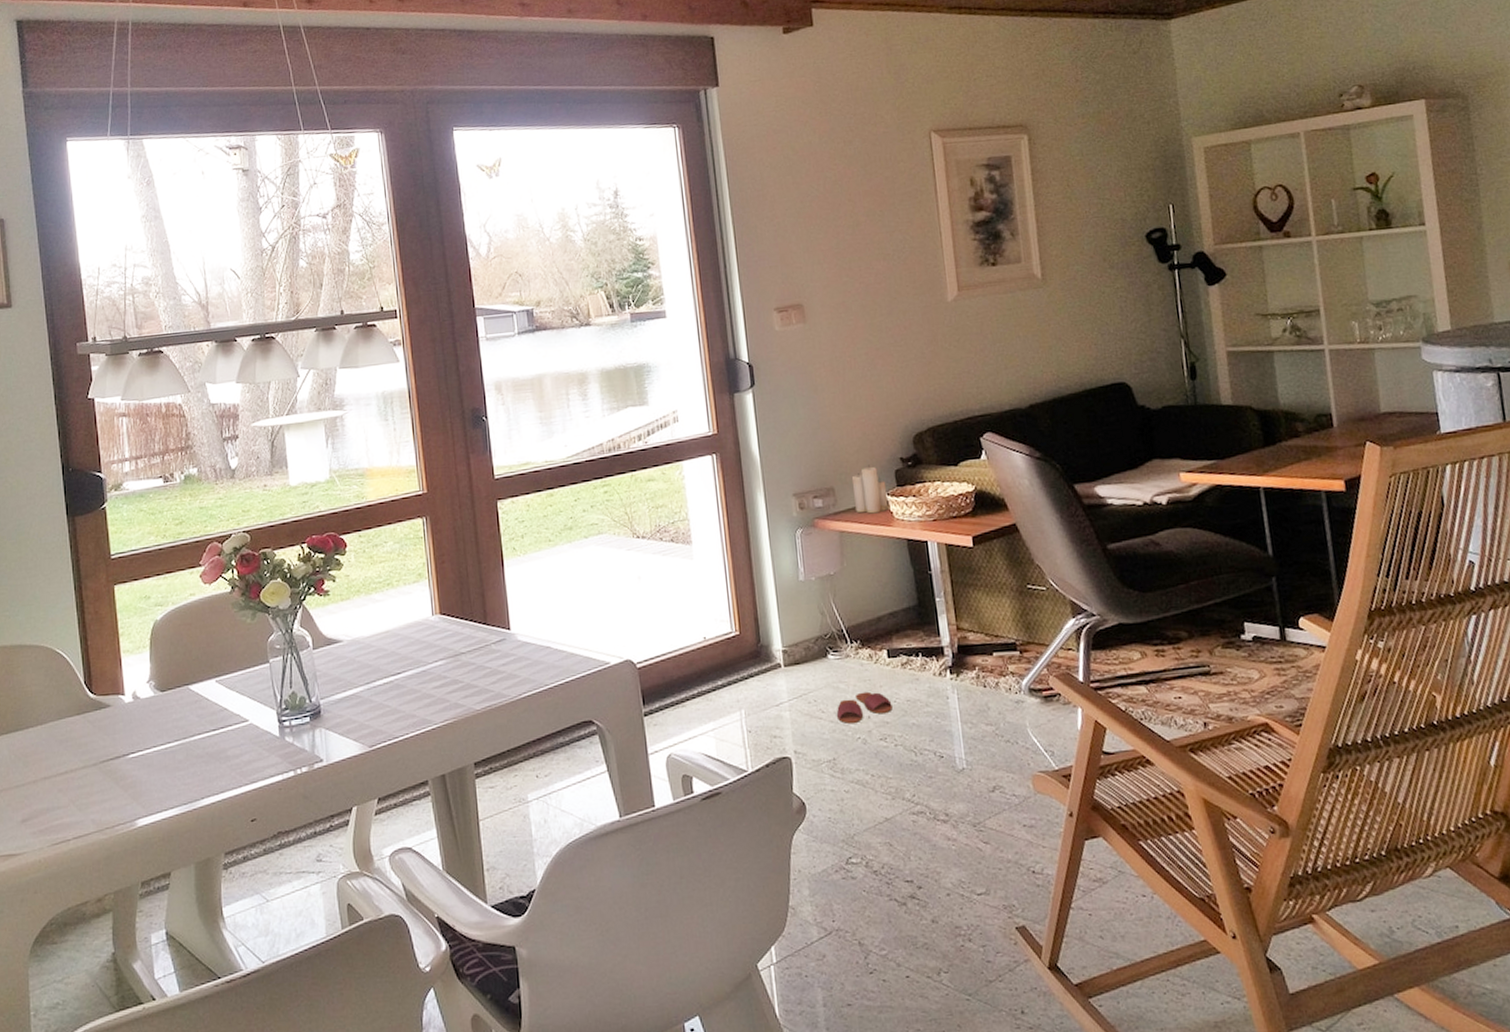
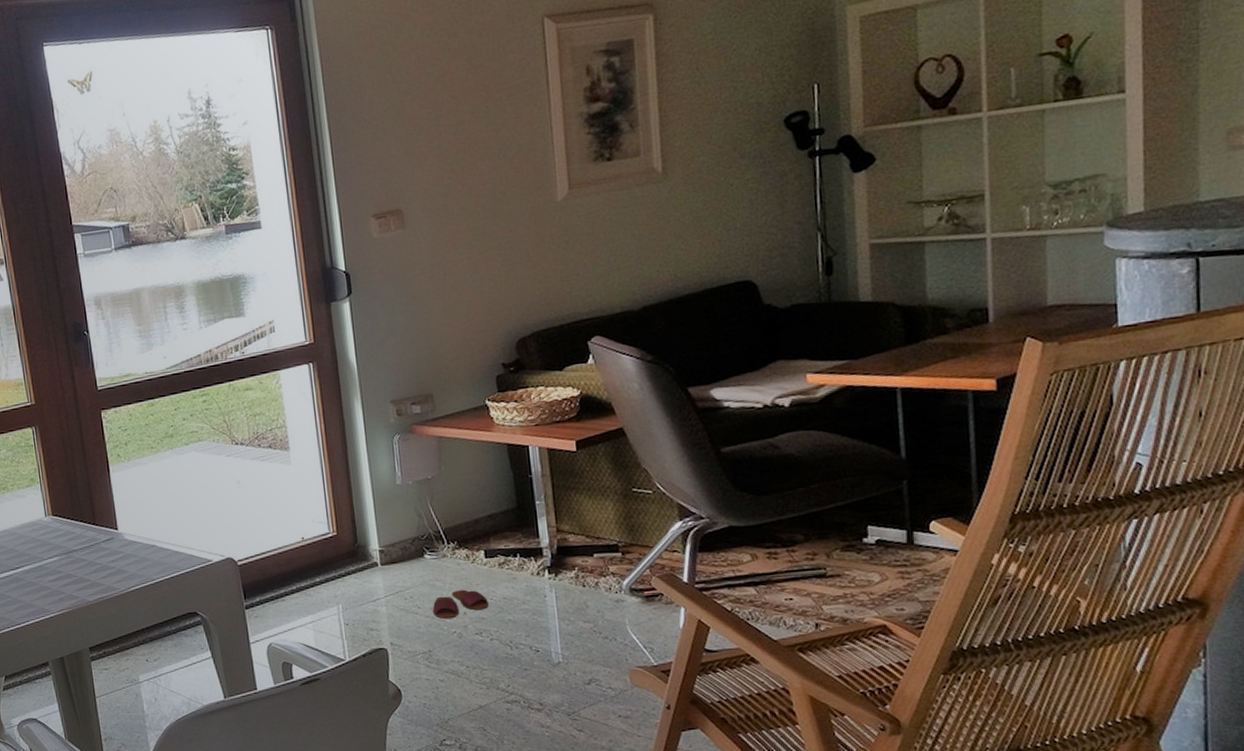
candle: present [851,465,891,514] -> none [450,371,491,420]

